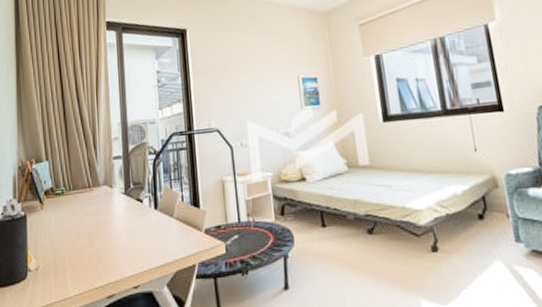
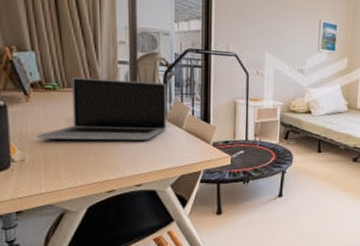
laptop: none [48,171,158,246] -> present [37,77,167,141]

